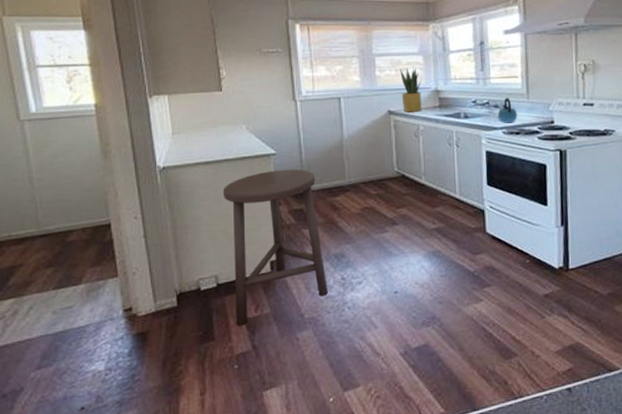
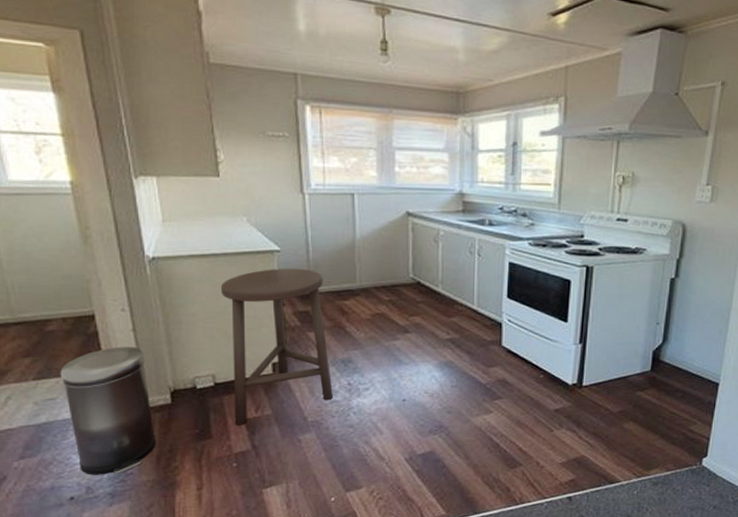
pedal bin: none [78,252,163,383] -> present [60,346,156,475]
planter: present [400,66,422,112] -> none [422,164,446,215]
kettle: present [497,97,518,124] -> none [524,206,547,234]

